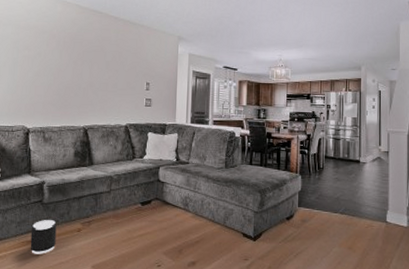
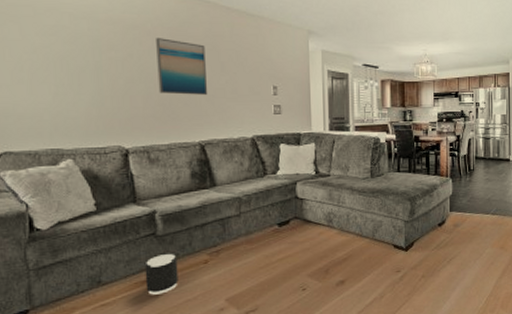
wall art: none [57,41,95,89] -> present [156,38,208,96]

